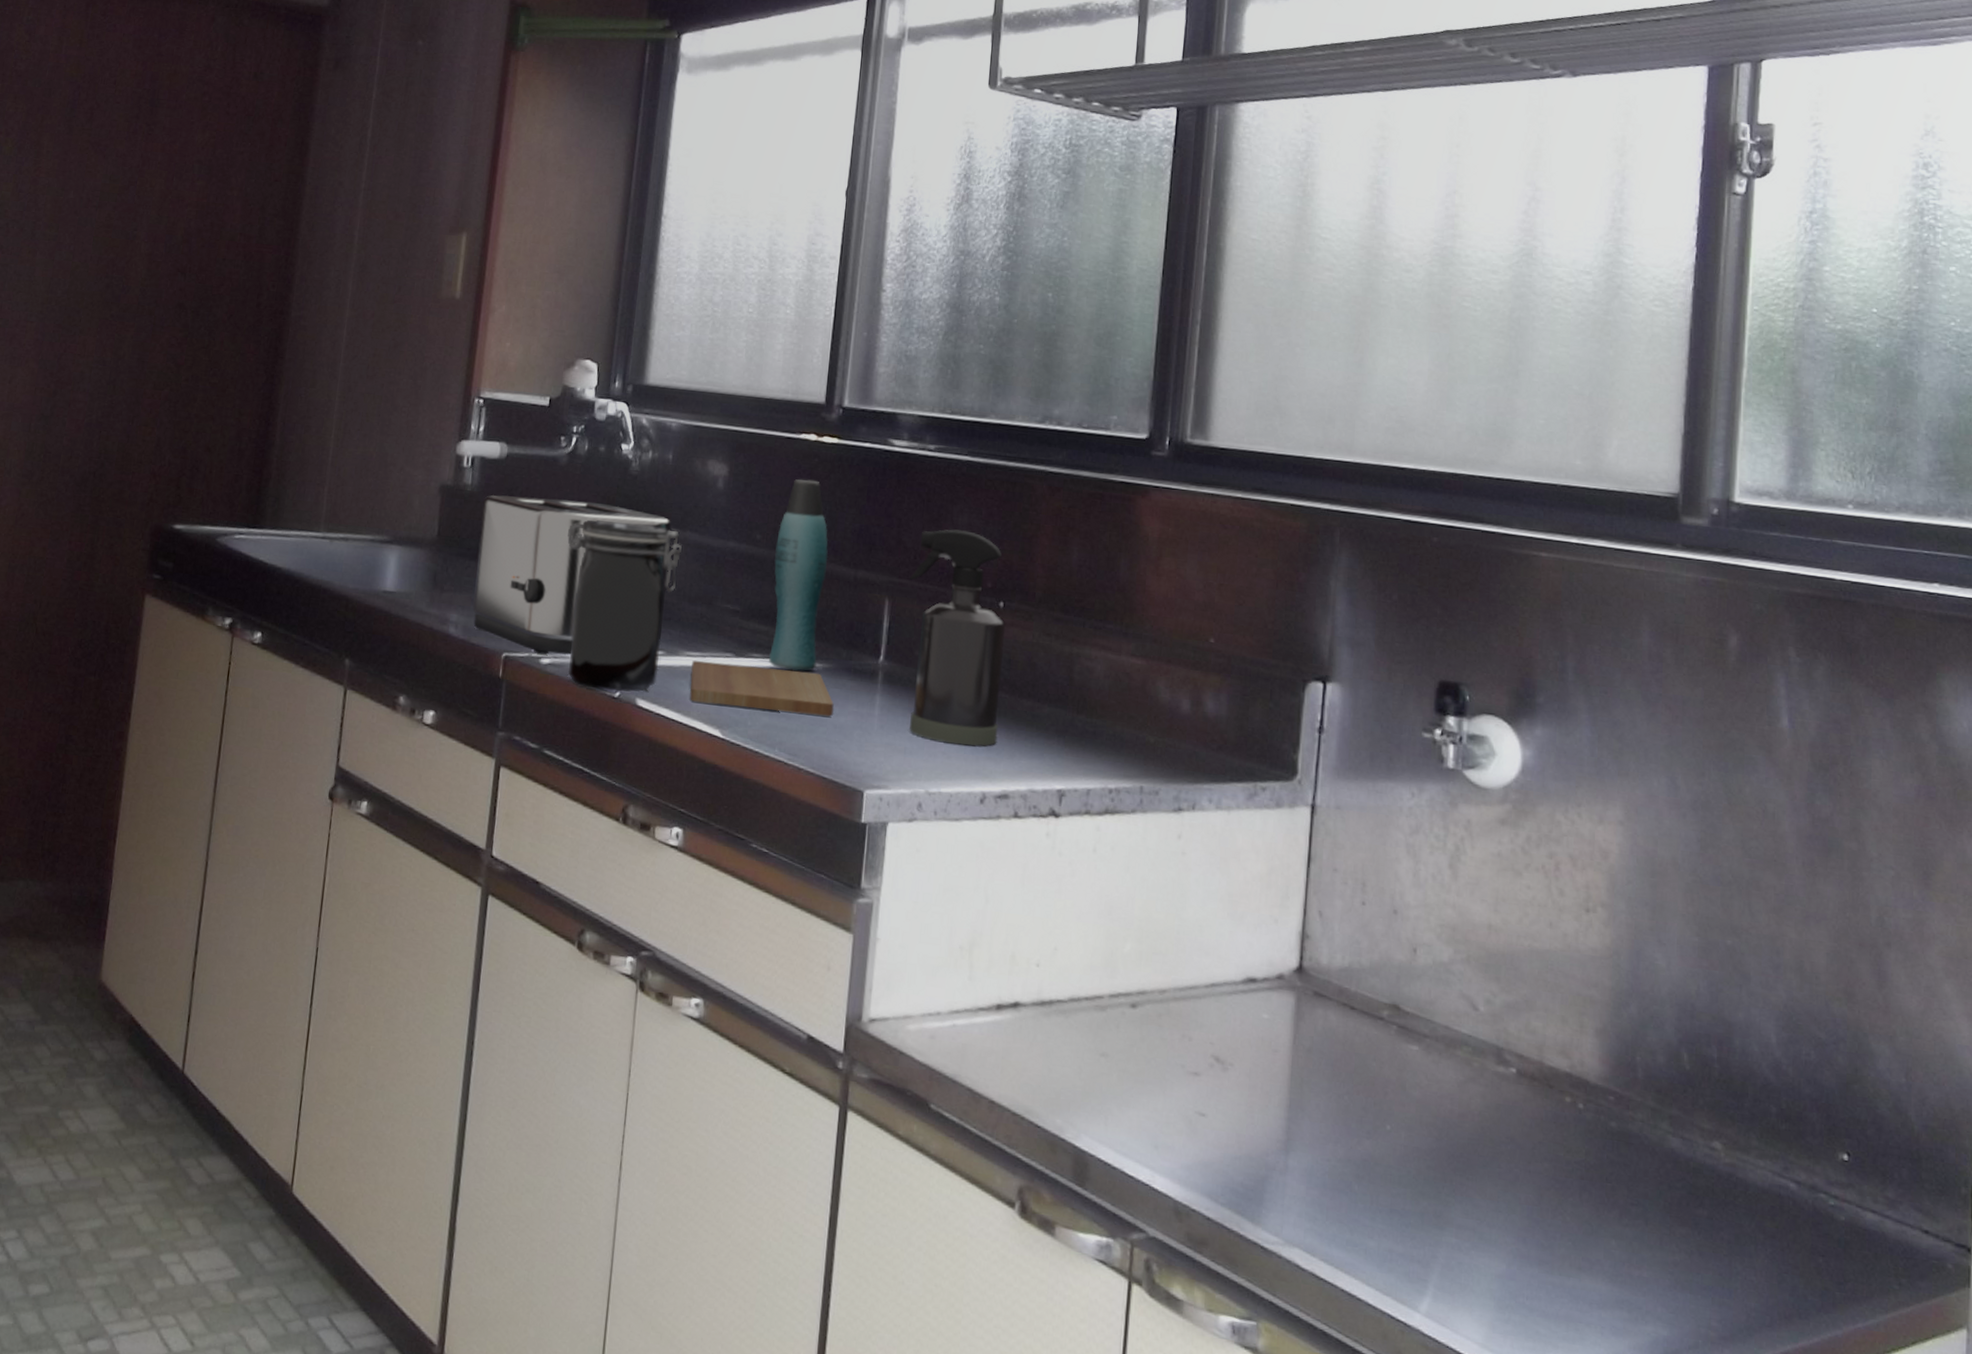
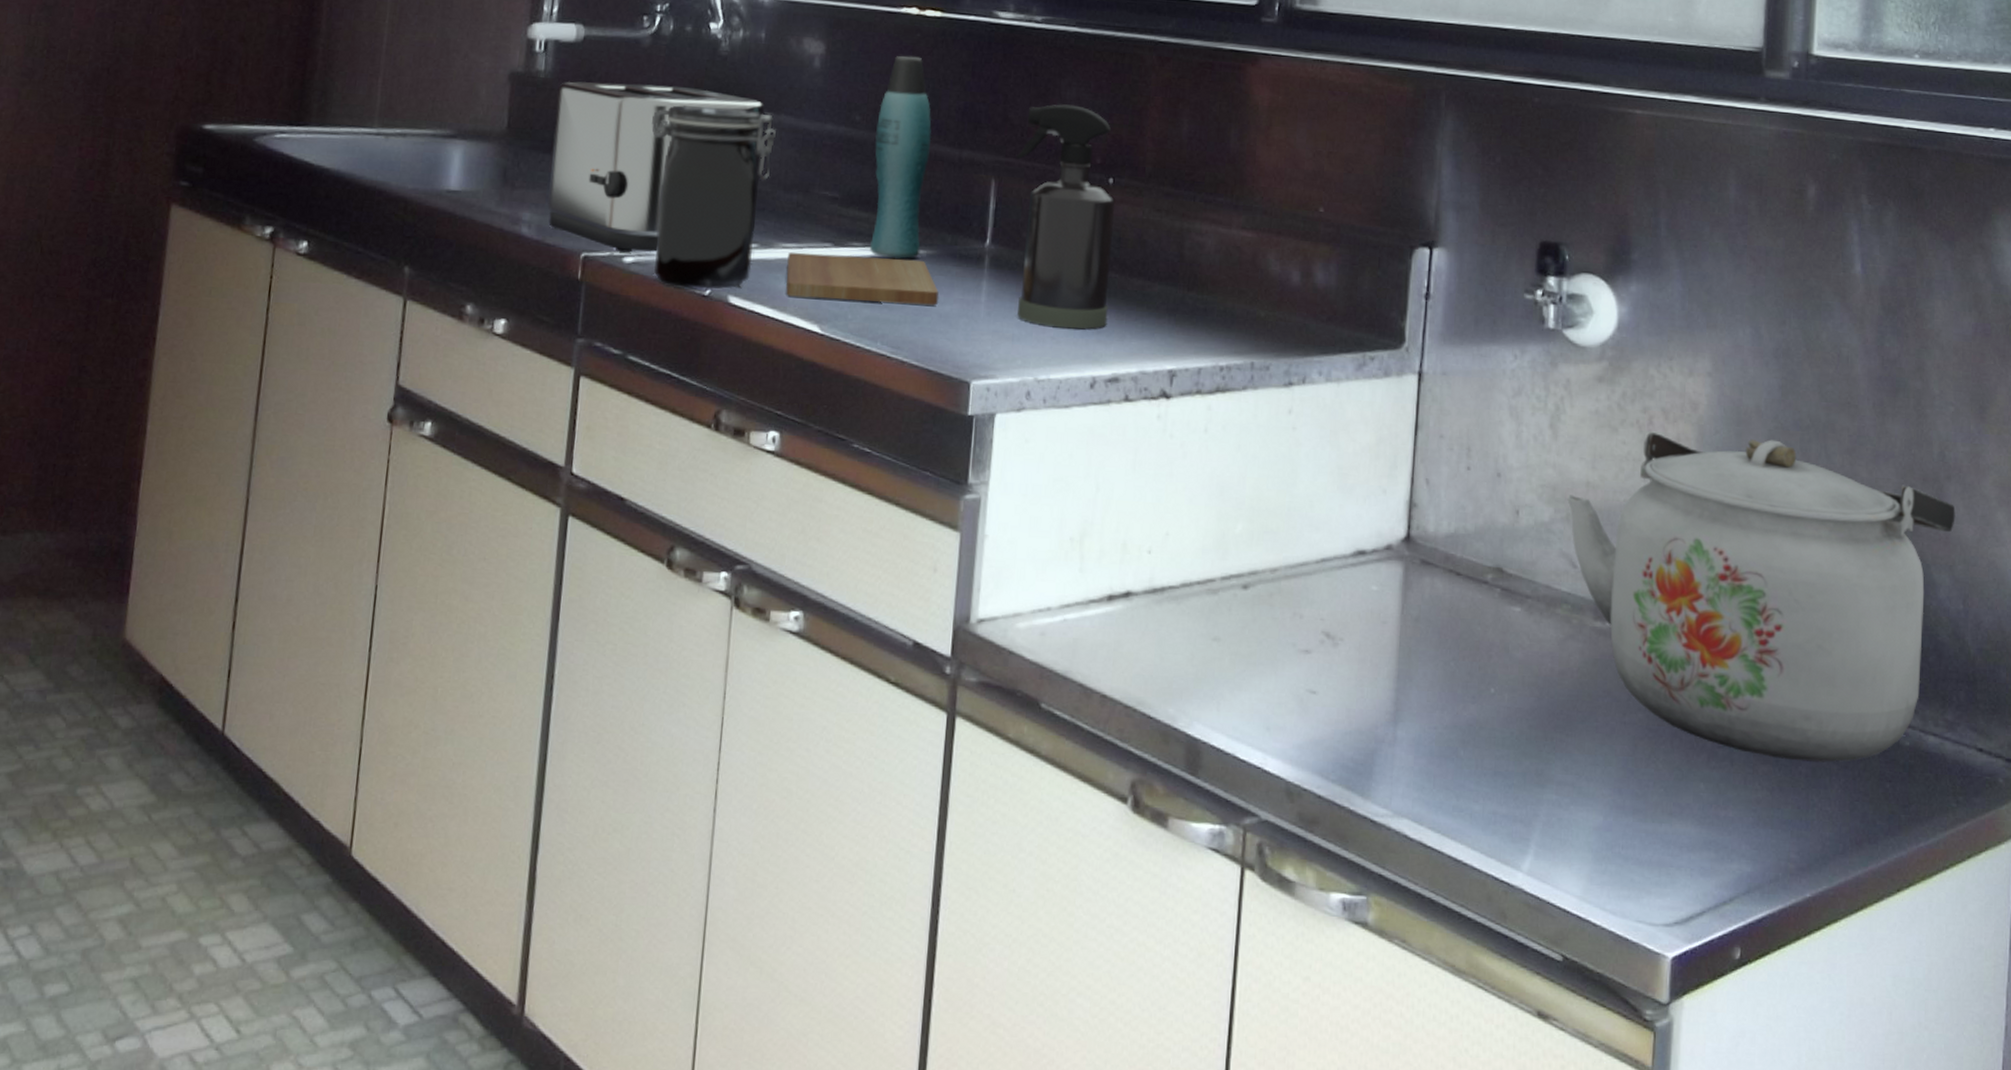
kettle: none [1468,878,1896,1232] -> present [1567,432,1956,763]

